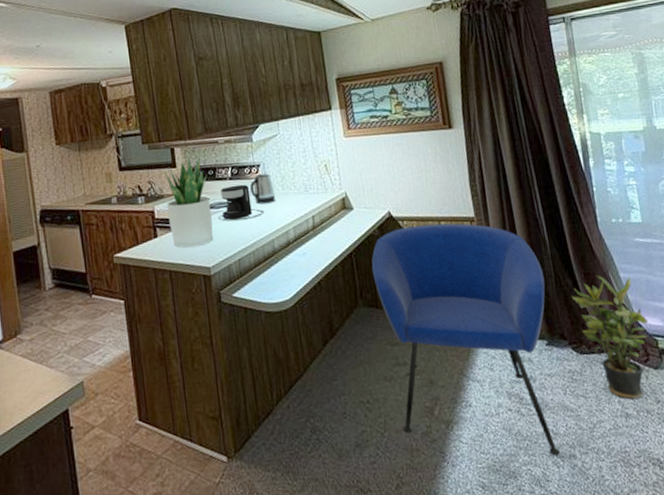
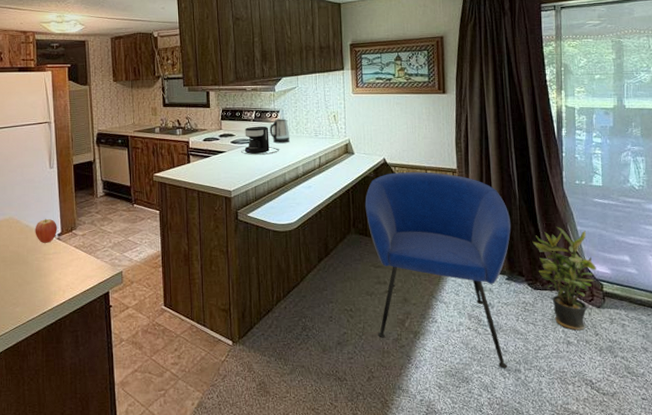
planter: present [164,156,214,249] -> none [200,100,236,174]

